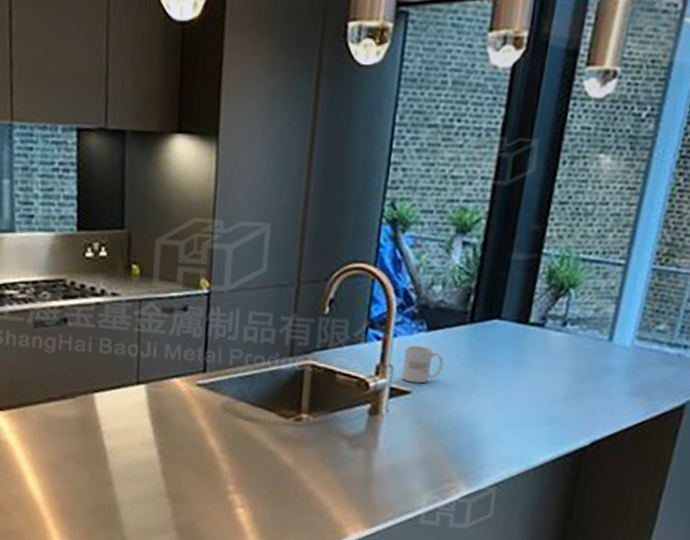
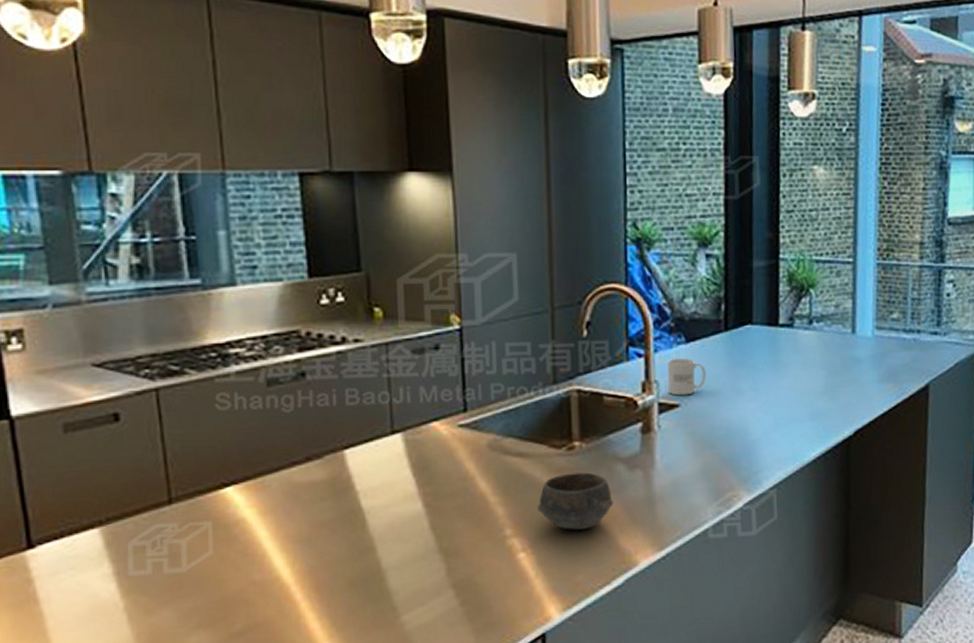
bowl: none [260,442,332,497] -> present [537,472,613,530]

